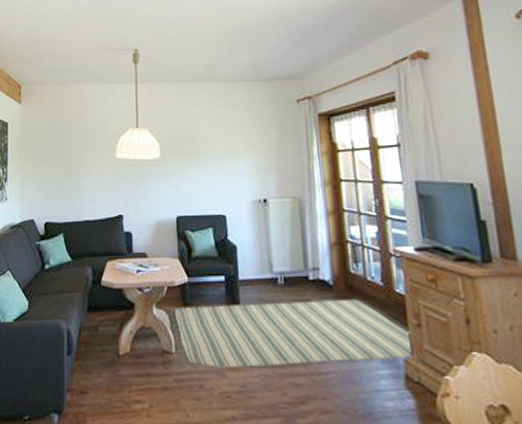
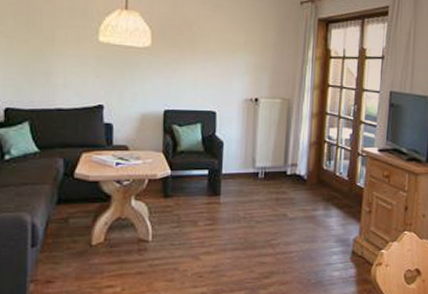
rug: present [170,299,413,370] -> none [149,191,363,256]

